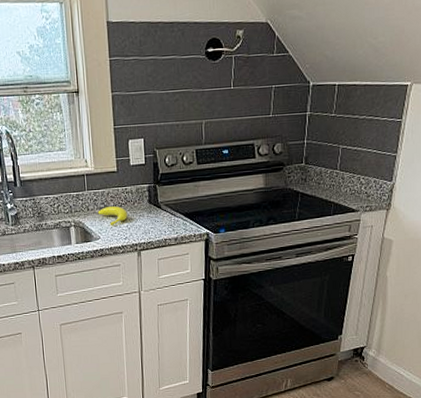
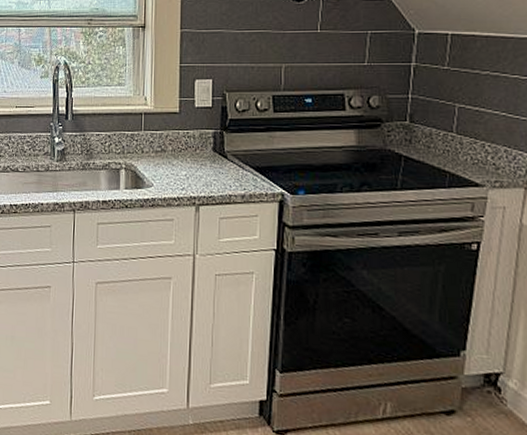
banana: present [97,206,127,226] -> none [153,151,187,173]

